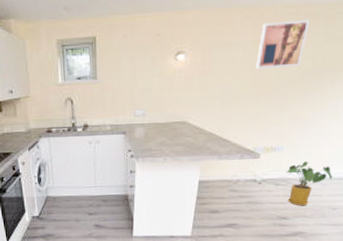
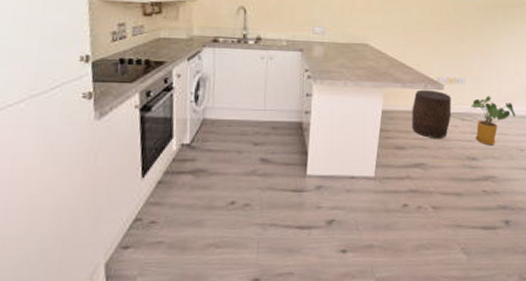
stool: none [227,159,267,203] -> present [412,89,452,139]

